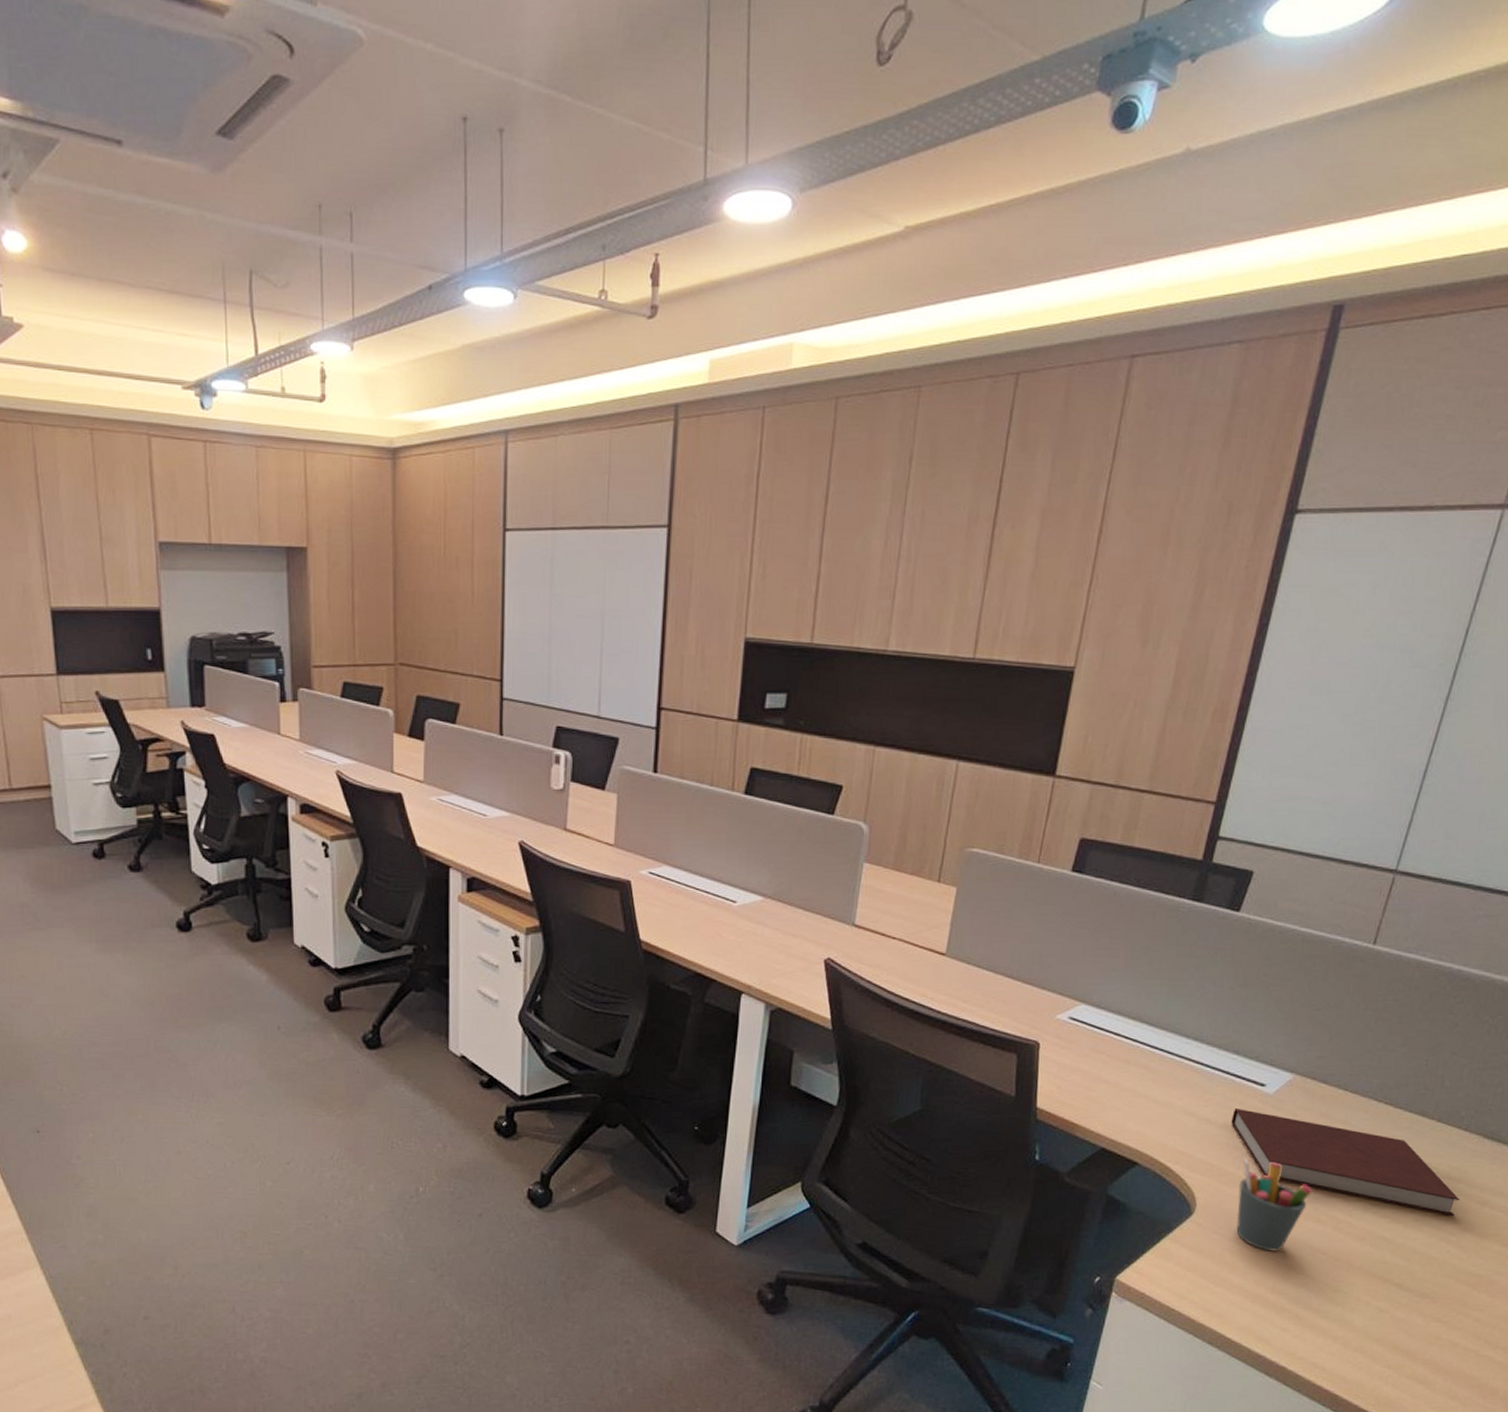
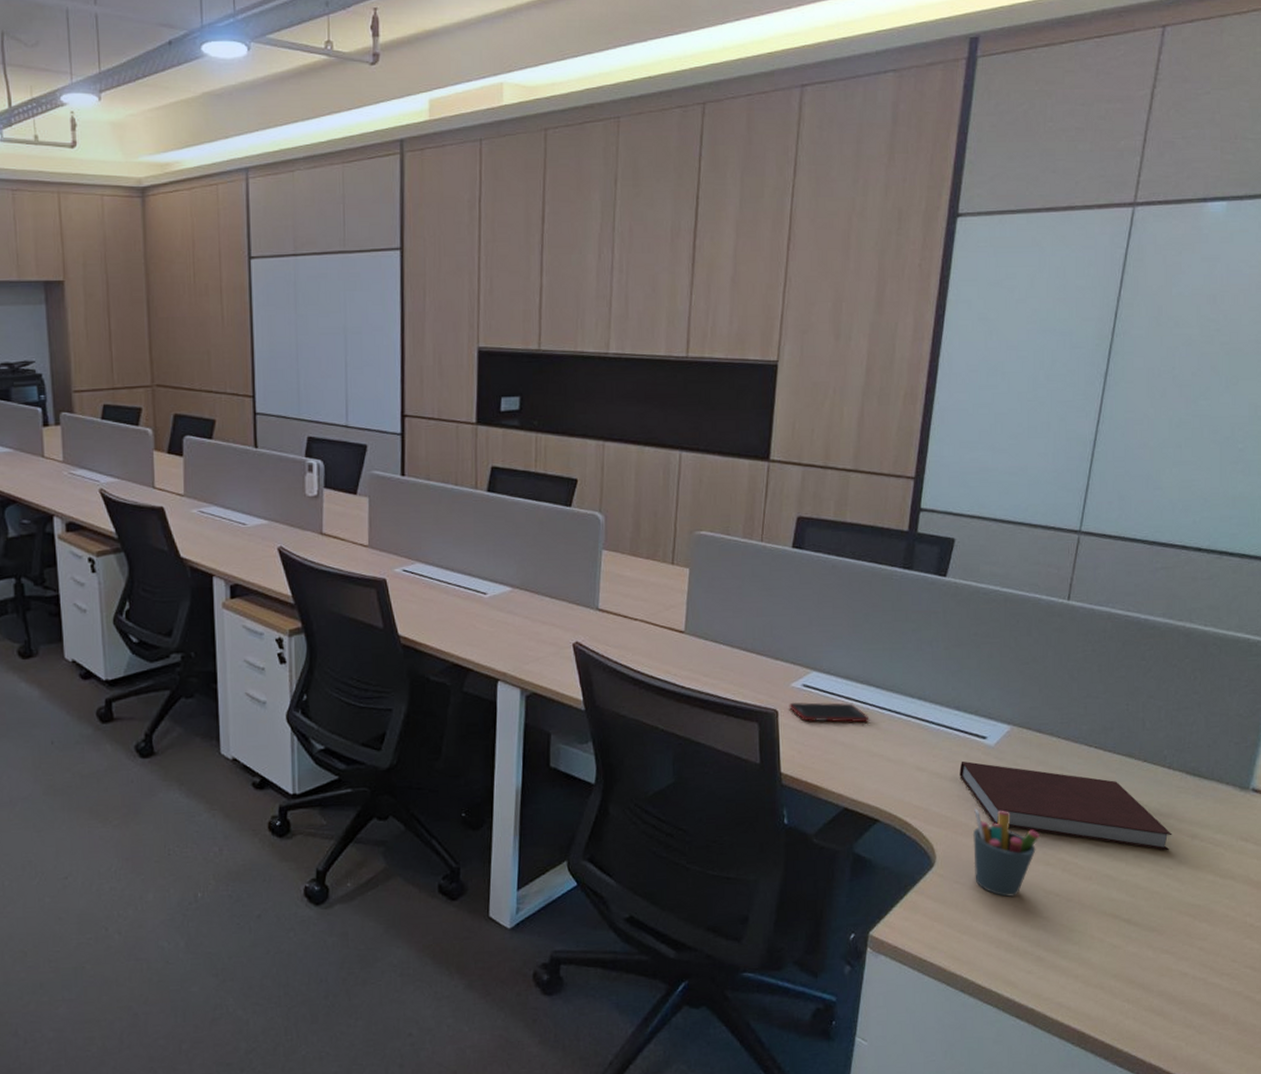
cell phone: none [1052,1036,1139,1061] -> present [789,702,870,723]

